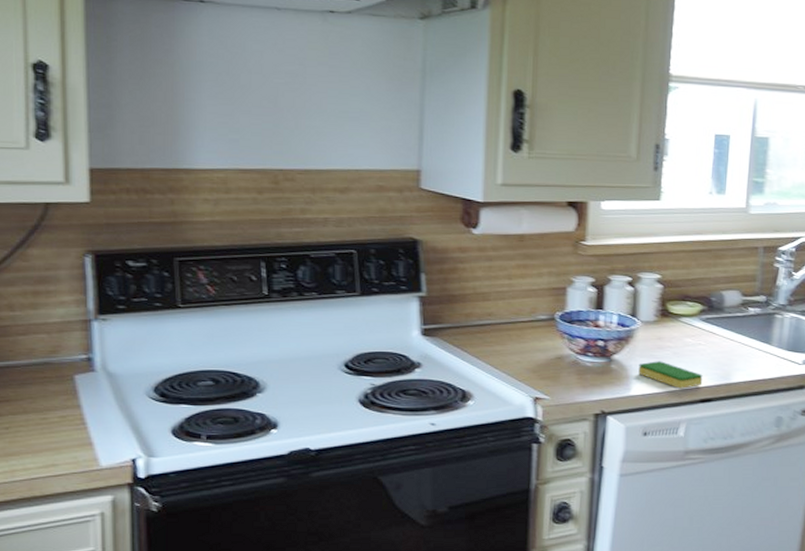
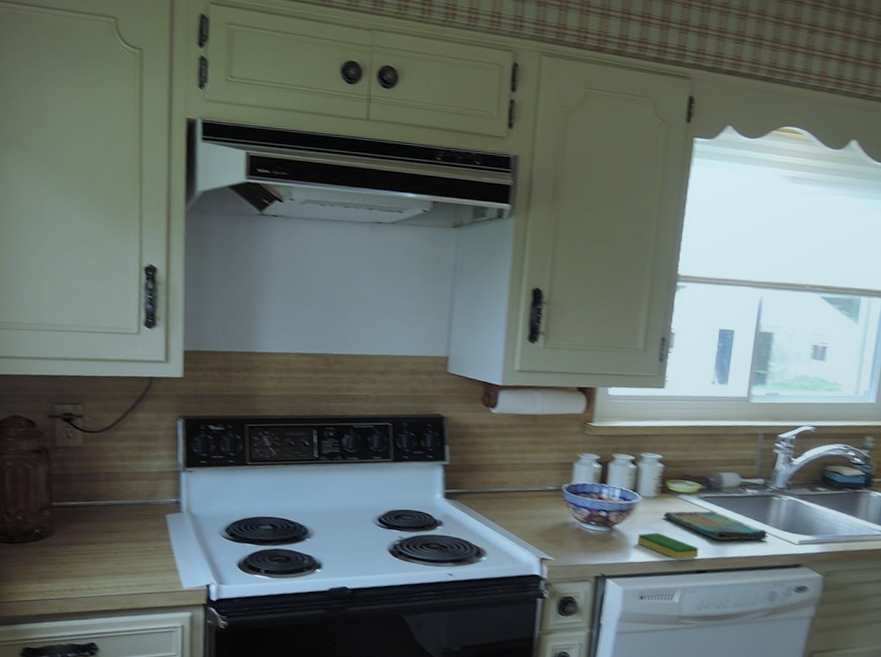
dish towel: none [664,333,773,364] -> present [663,510,769,540]

